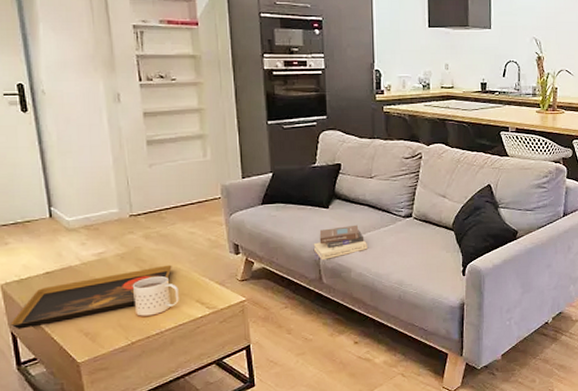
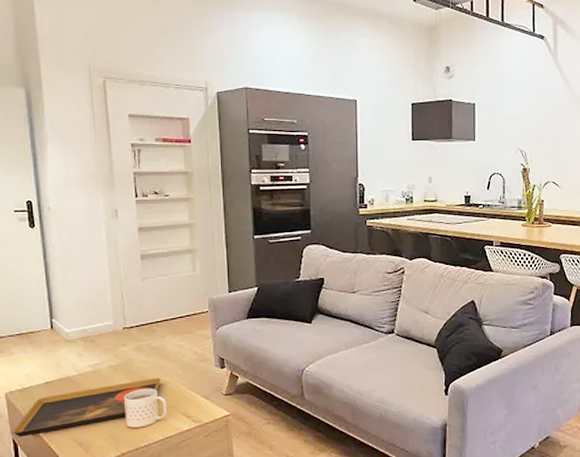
books: present [313,224,367,261] -> none [296,340,349,376]

